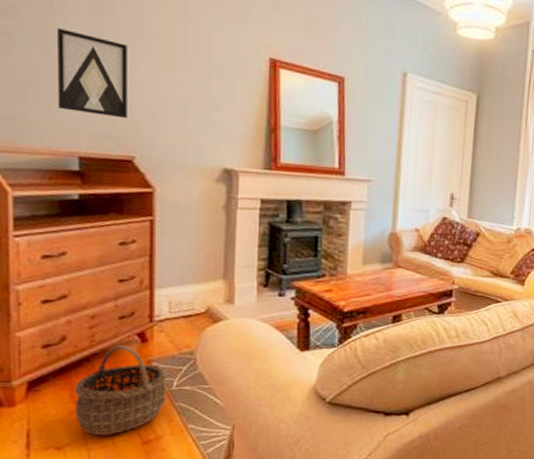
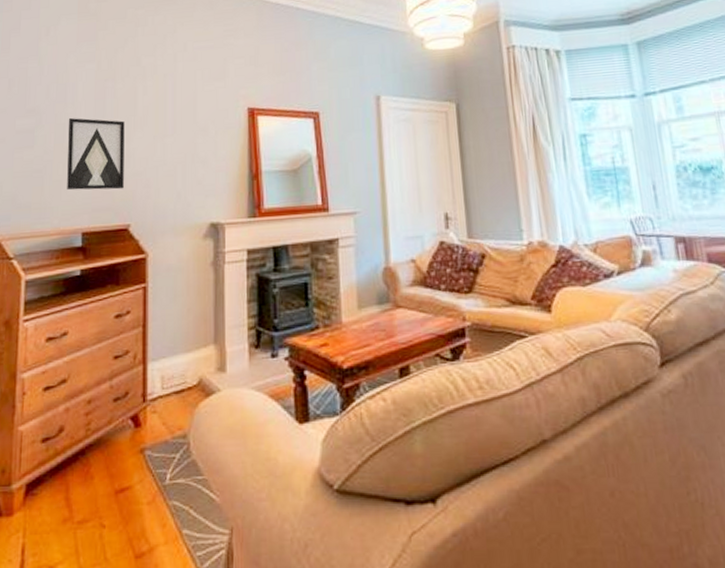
wicker basket: present [74,345,166,436] -> none [69,433,160,550]

